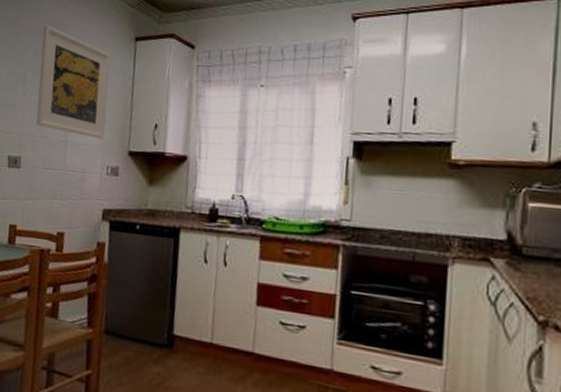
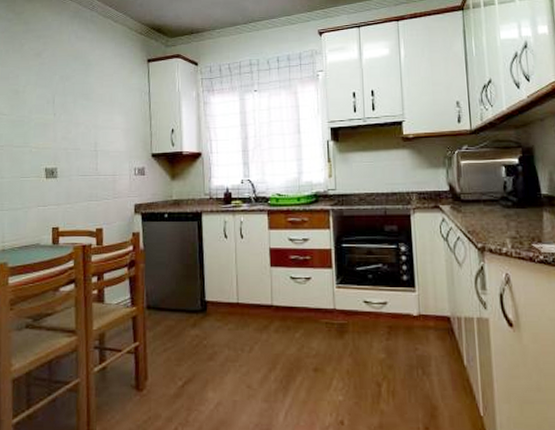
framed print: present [36,24,111,139] -> none [66,53,130,146]

